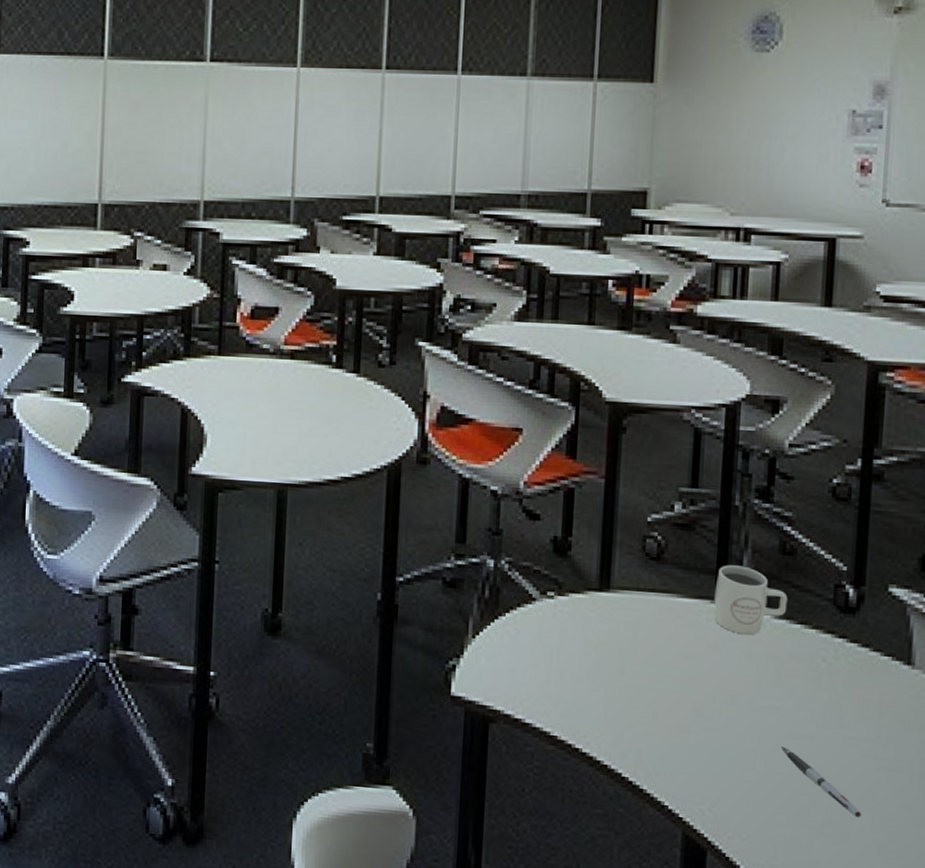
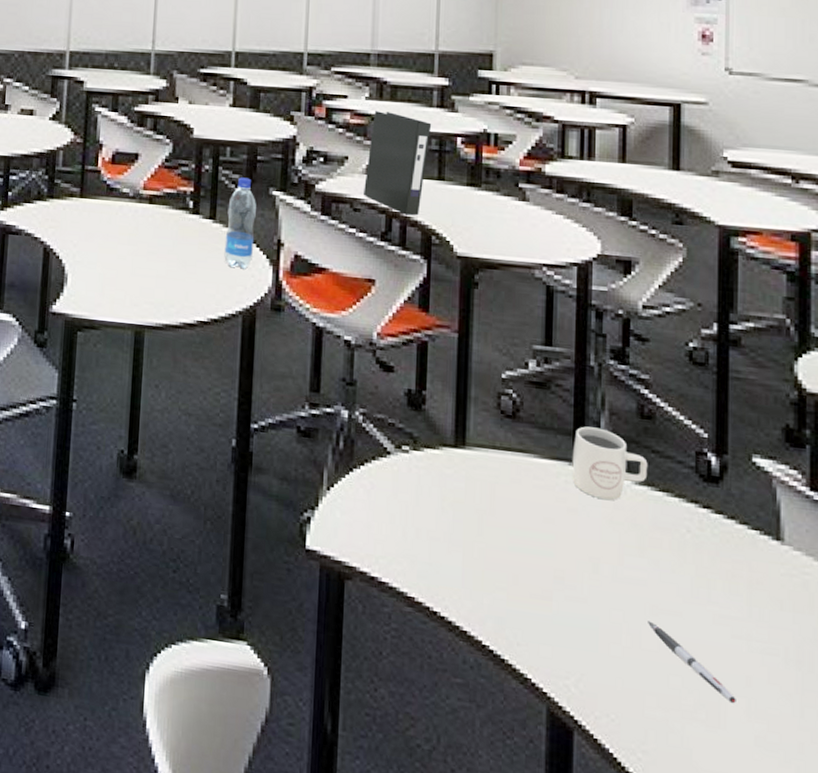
bottle: none [368,328,402,423] -> present [224,177,256,269]
binder: none [512,255,583,362] -> present [364,111,432,215]

